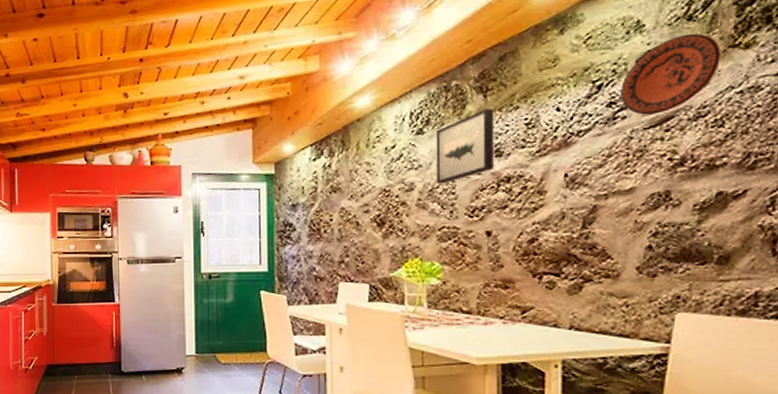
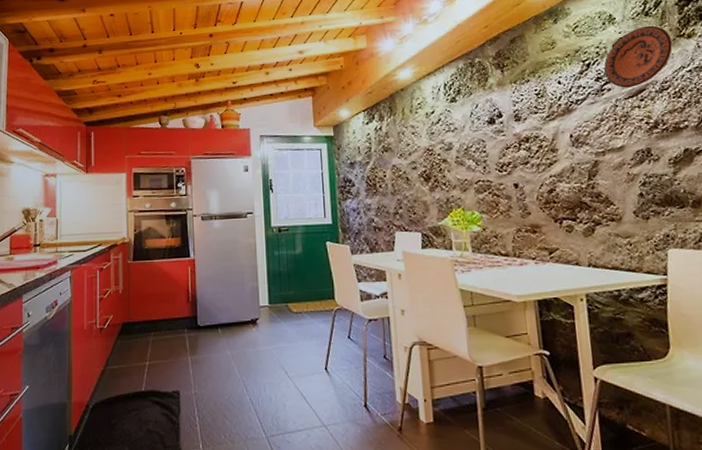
wall art: present [436,109,495,184] -> none [466,81,515,144]

